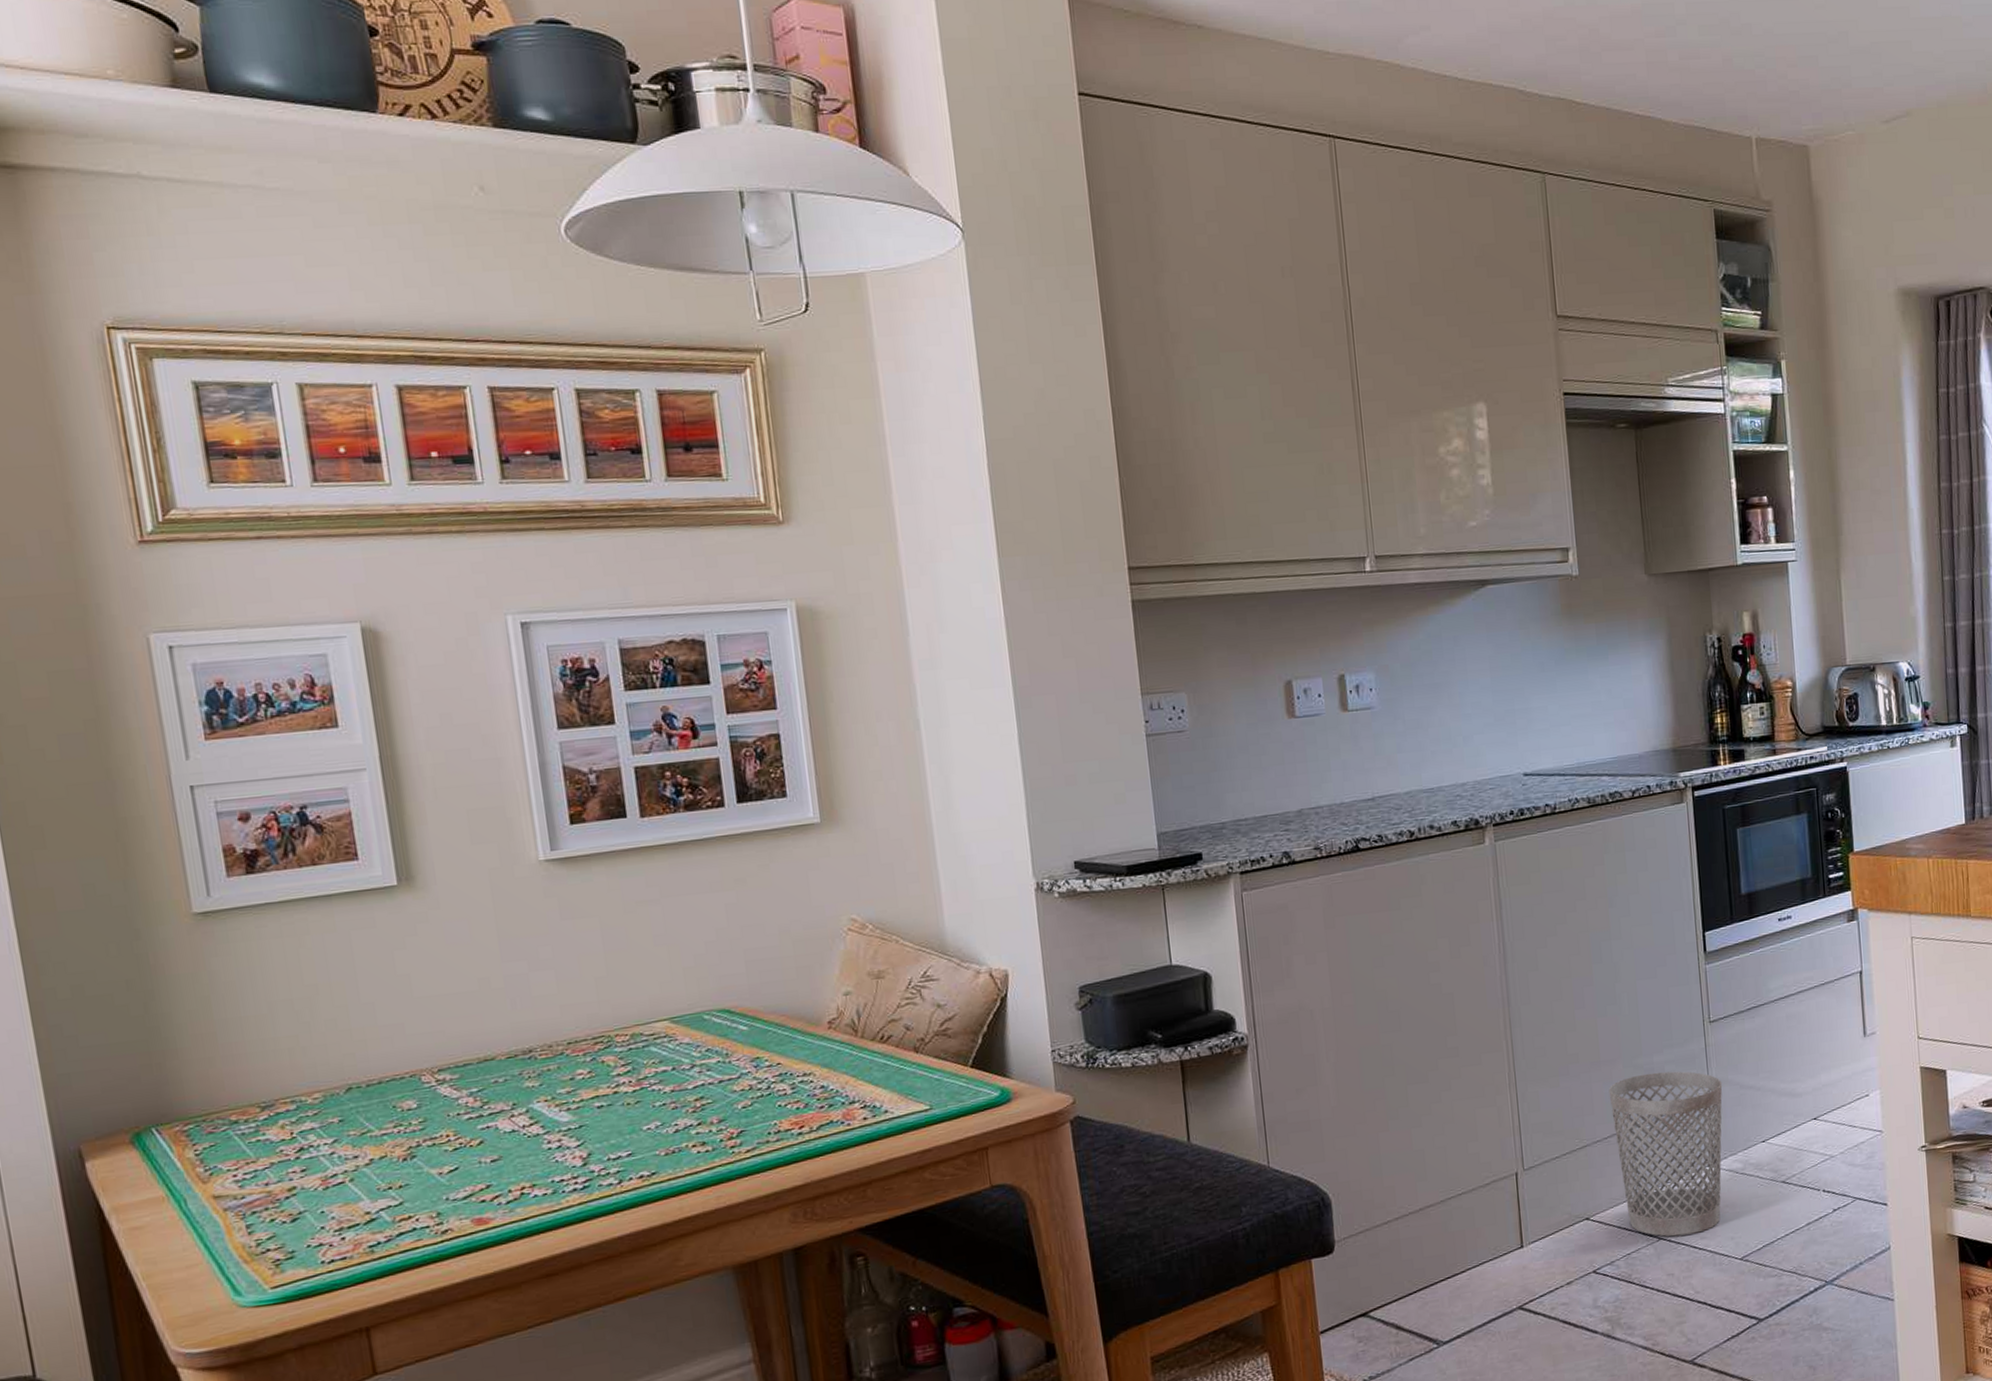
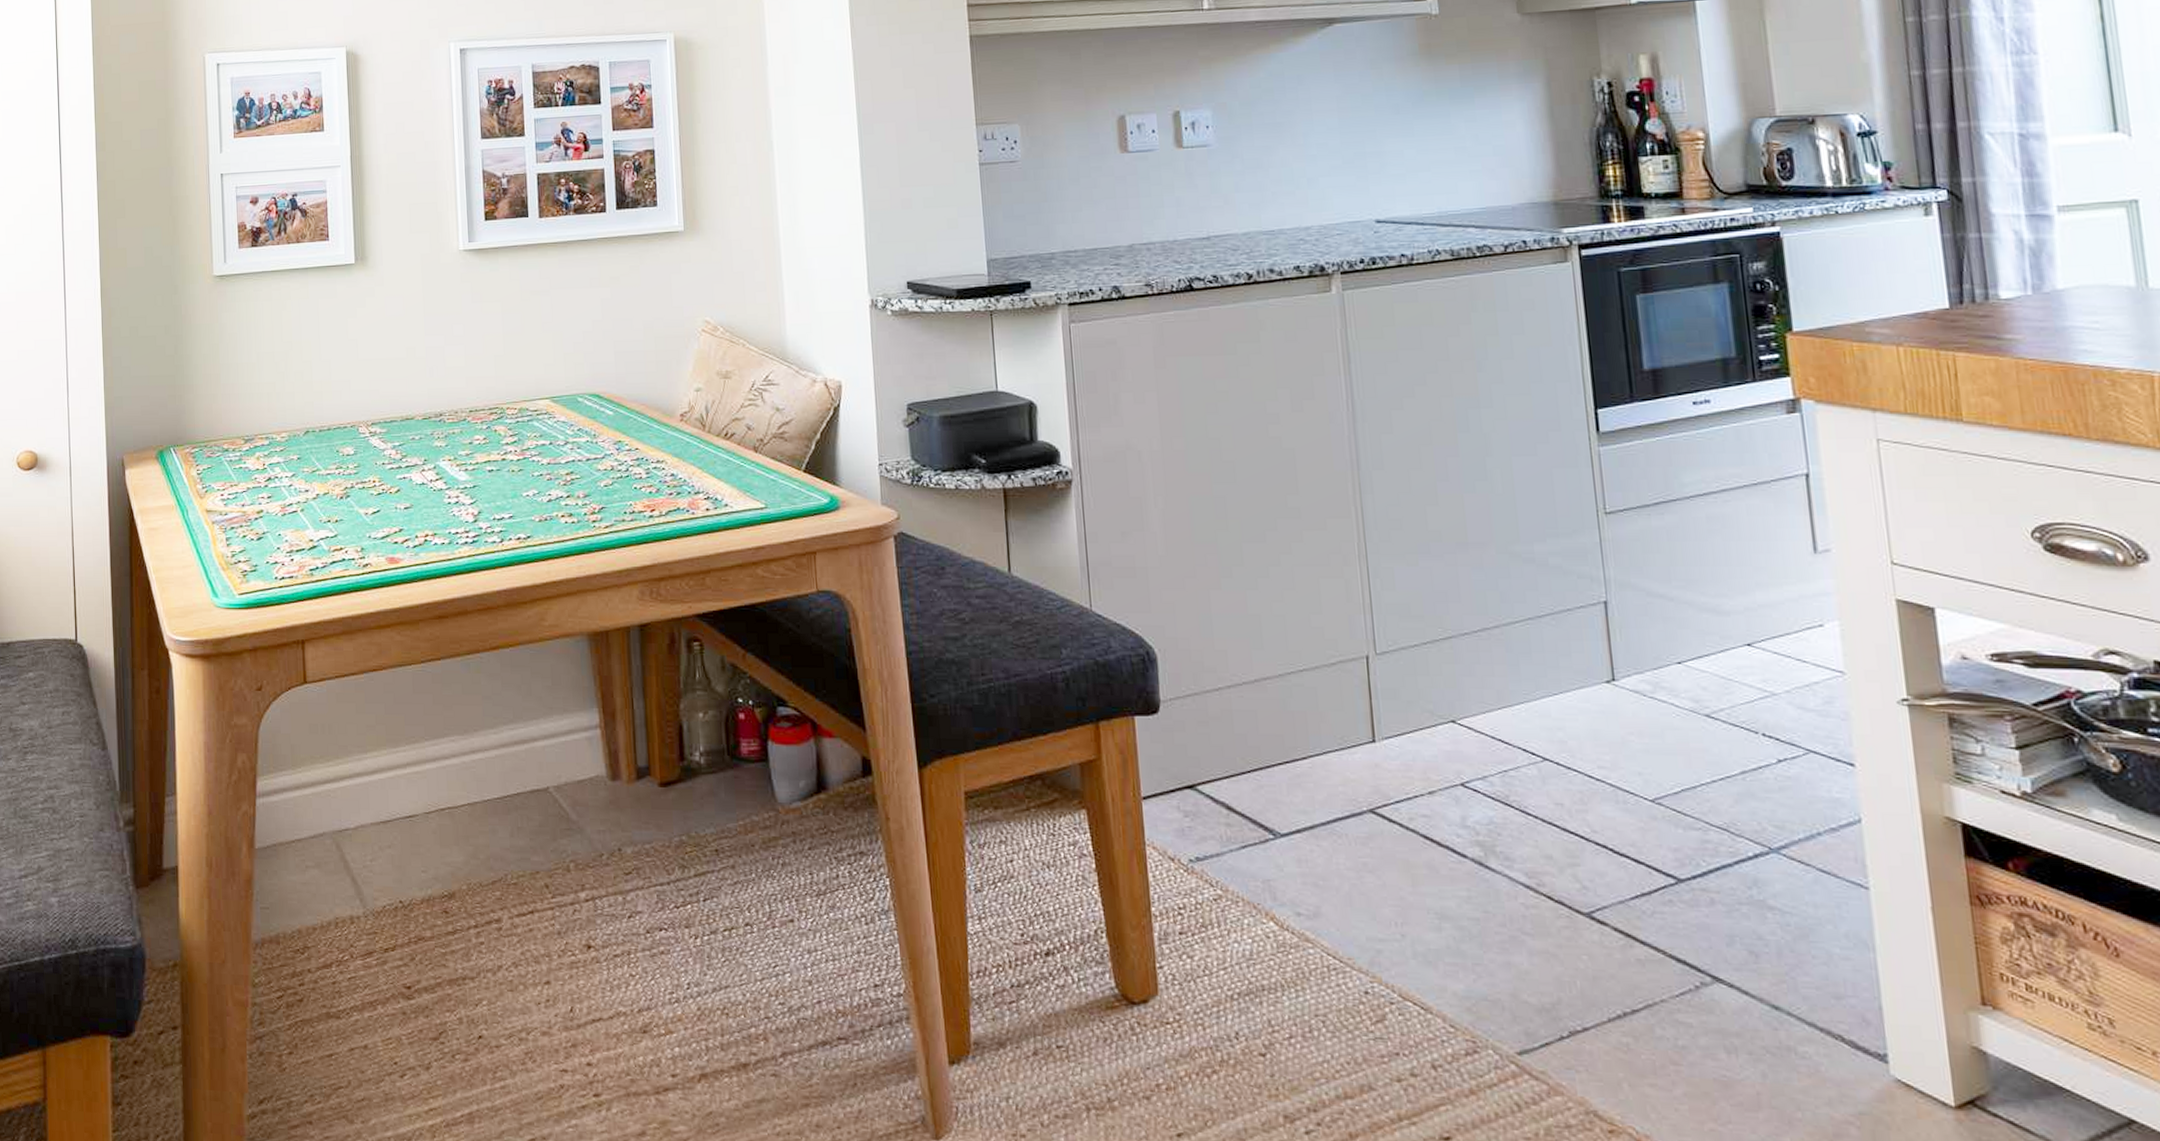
wastebasket: present [1608,1071,1723,1237] -> none [1478,564,1624,760]

